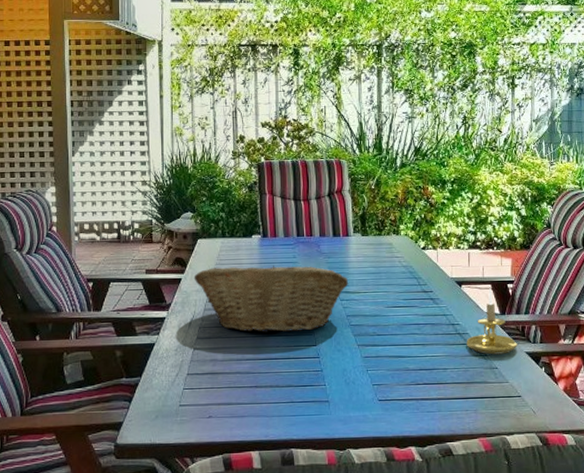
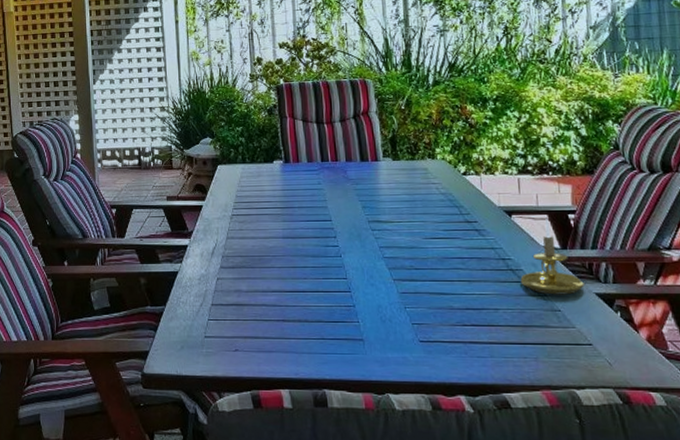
fruit basket: present [194,265,349,333] -> none [215,192,381,264]

